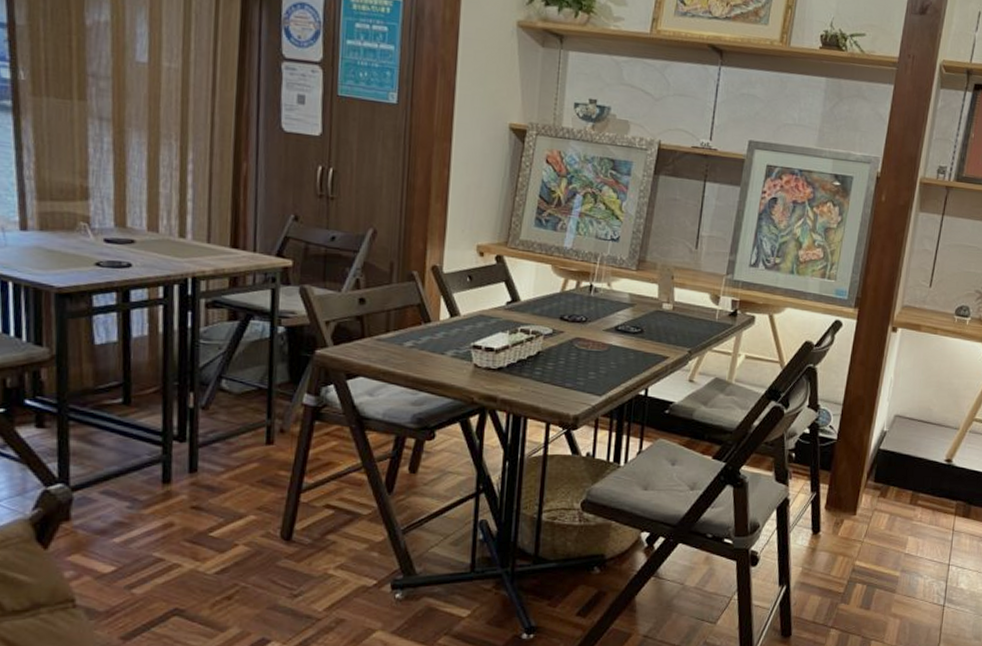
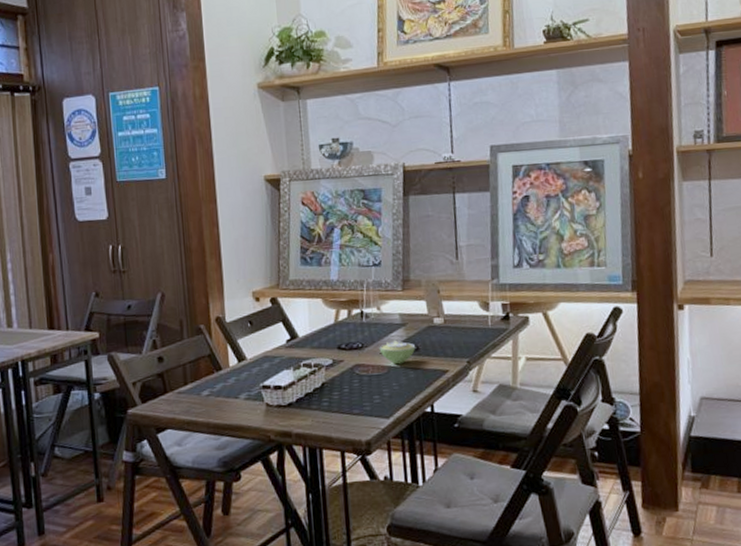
sugar bowl: none [603,319,641,344] -> present [379,340,416,365]

